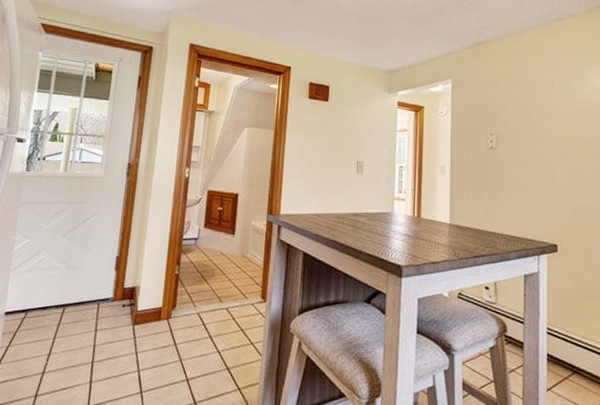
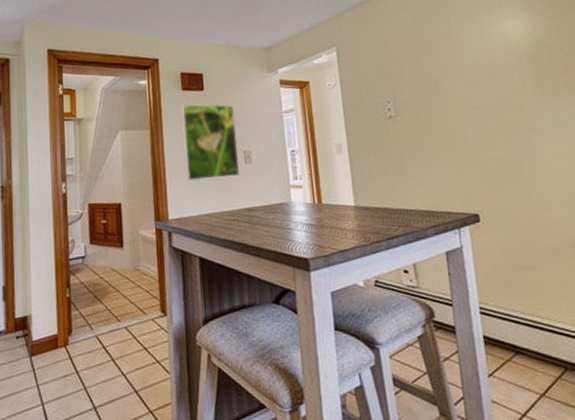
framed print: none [301,111,354,183] -> present [180,104,240,181]

